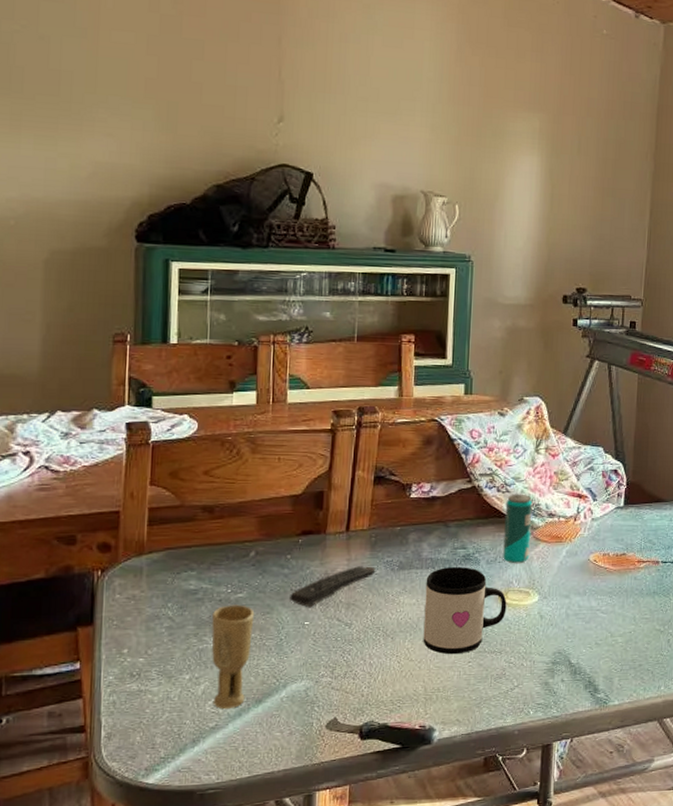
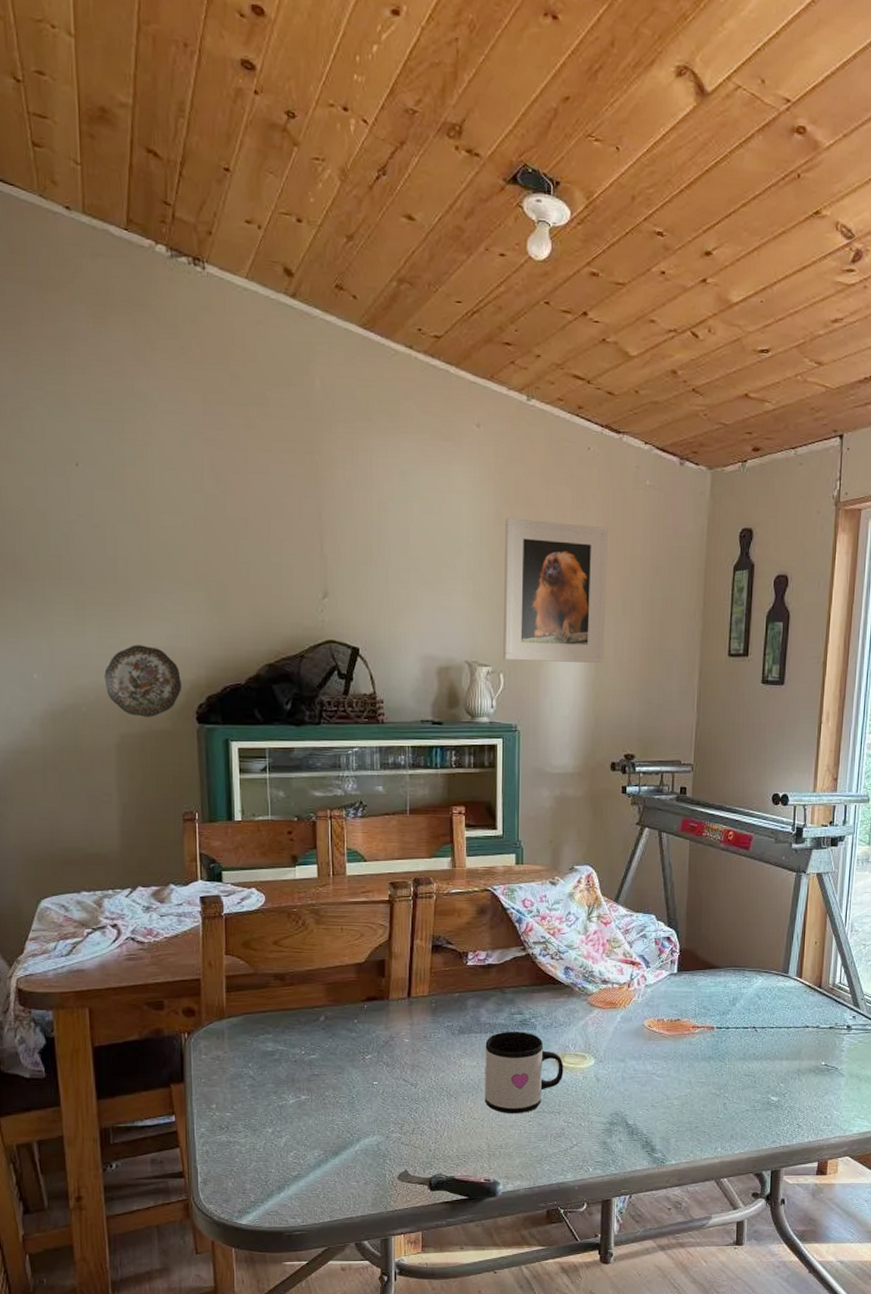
decorative plate: none [37,159,123,234] -> present [104,645,182,717]
cup: present [211,604,255,710] -> none [289,1065,327,1161]
remote control: present [290,566,376,608] -> none [359,1030,437,1069]
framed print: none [458,55,566,200] -> present [502,518,608,664]
beverage can: present [503,494,533,564] -> none [559,961,586,1029]

